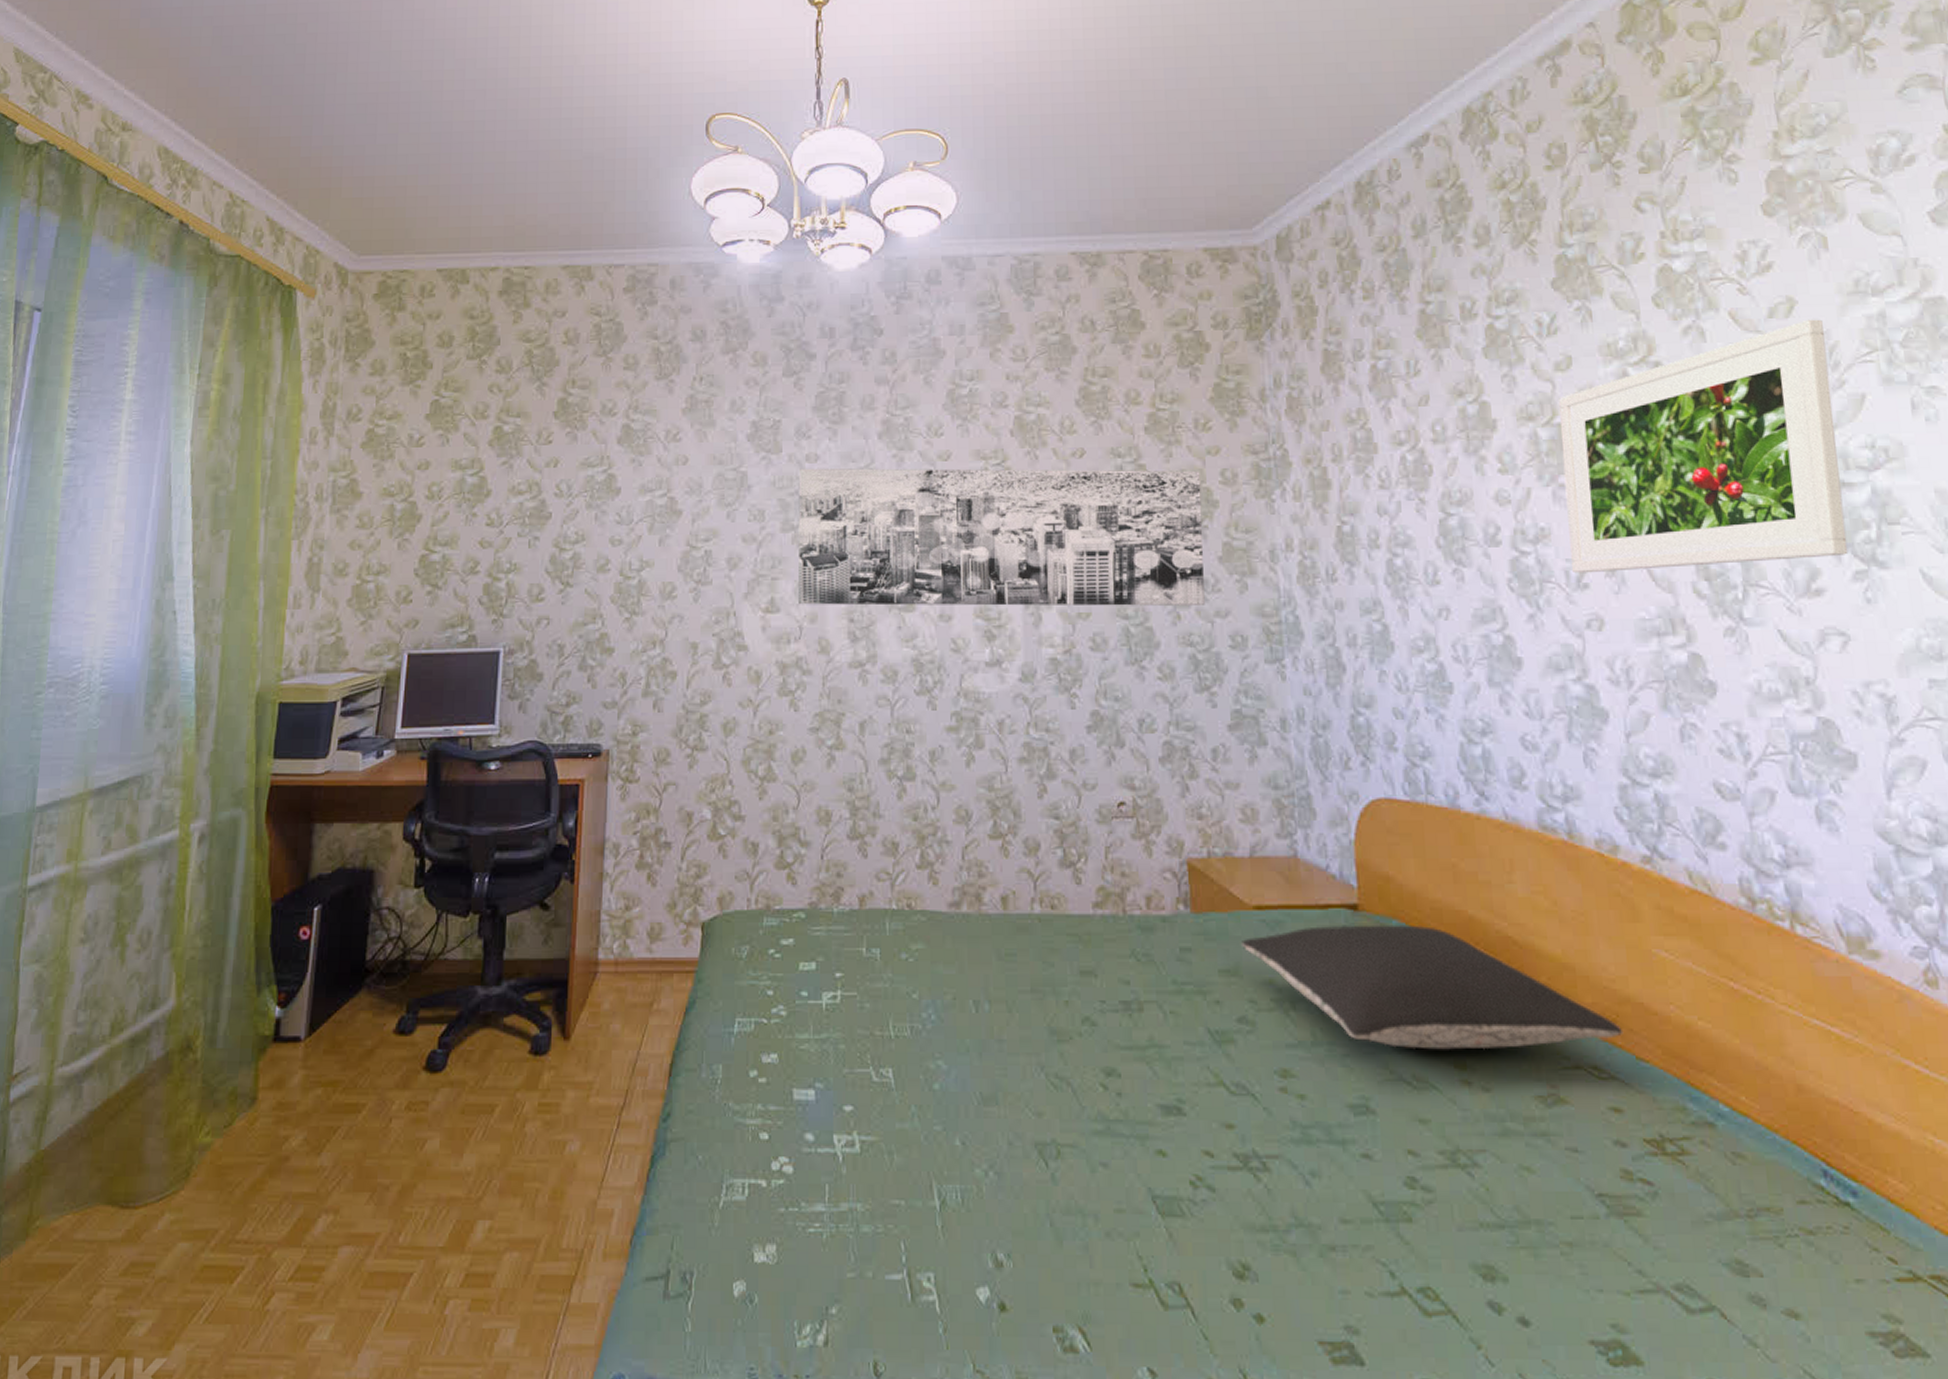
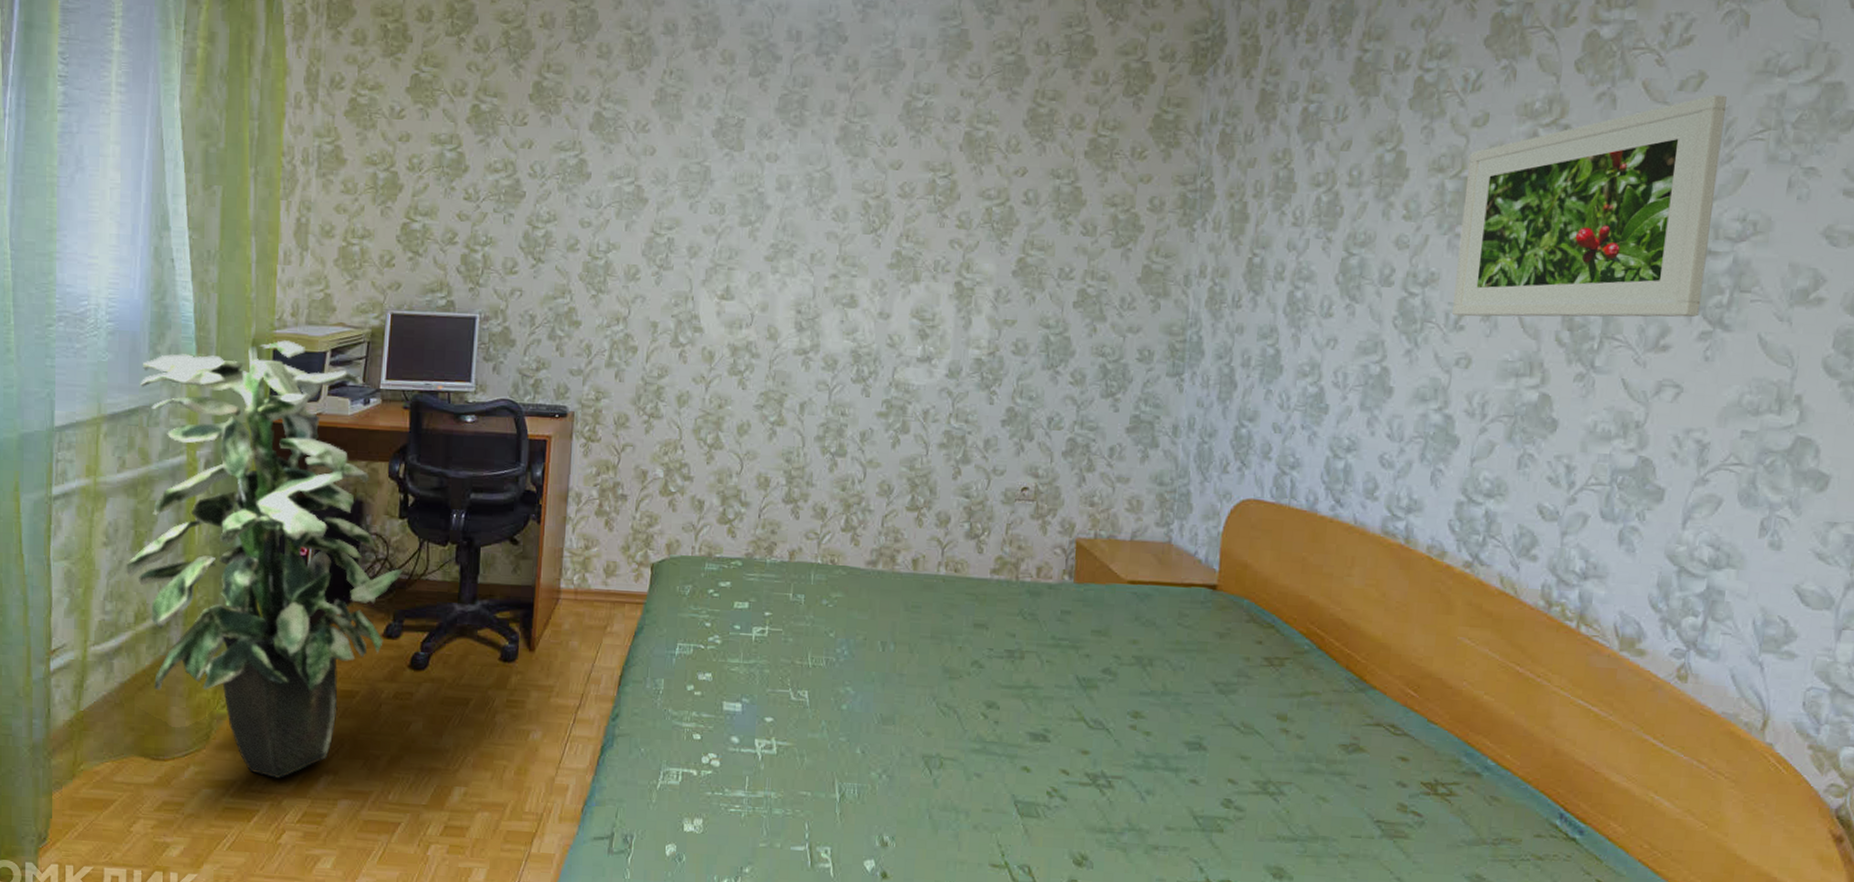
indoor plant: none [103,691,418,1223] -> present [125,340,403,778]
wall art: present [797,468,1205,607] -> none [751,166,1131,322]
pillow: present [1242,925,1624,1050] -> none [1114,601,1421,707]

